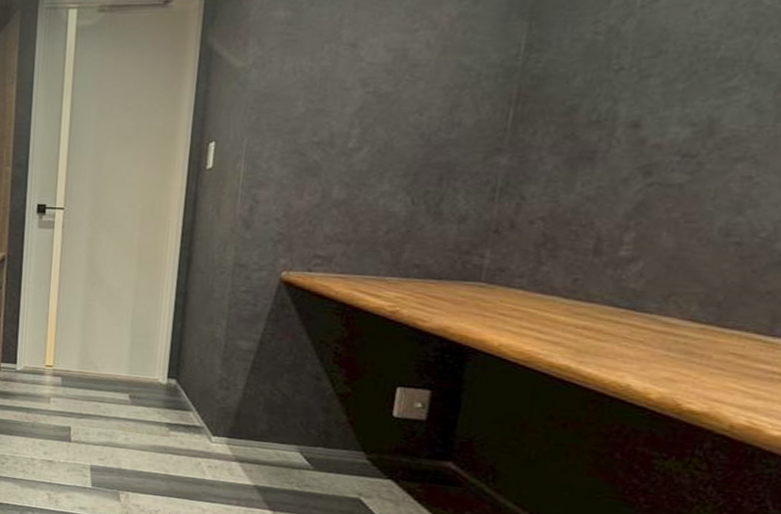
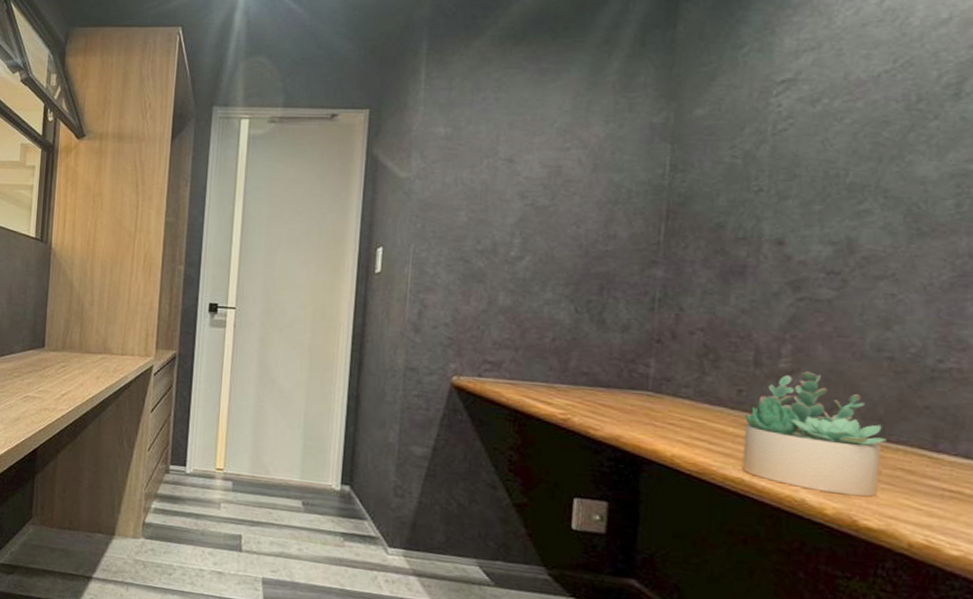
succulent plant: none [569,258,722,382] -> present [741,371,887,497]

